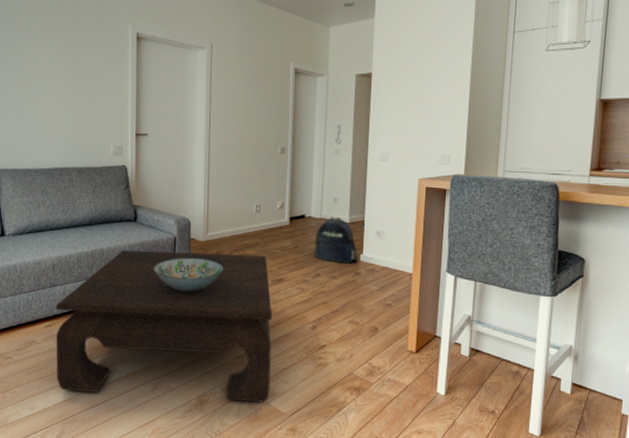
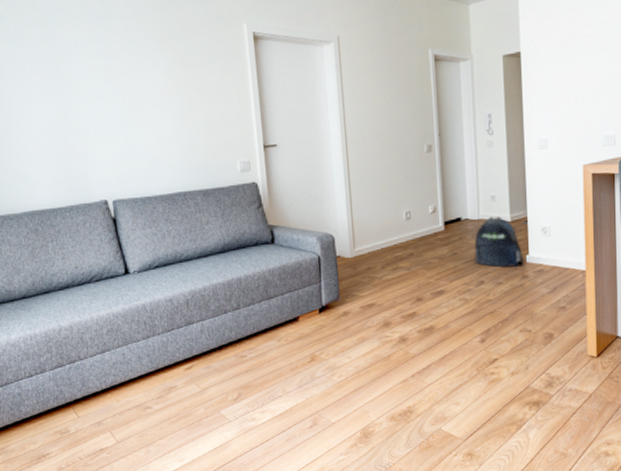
coffee table: present [56,250,272,402] -> none [194,267,440,437]
decorative bowl: present [154,257,224,292] -> none [299,276,376,316]

